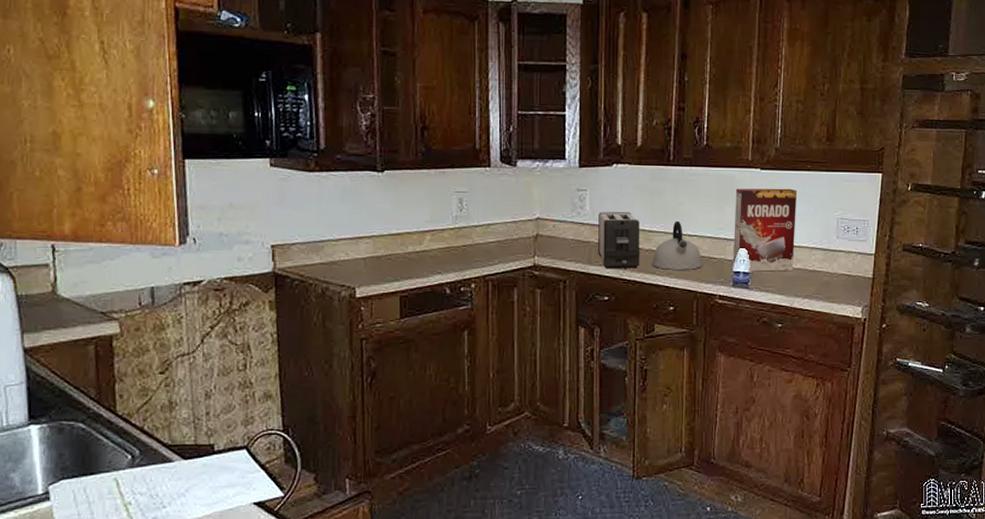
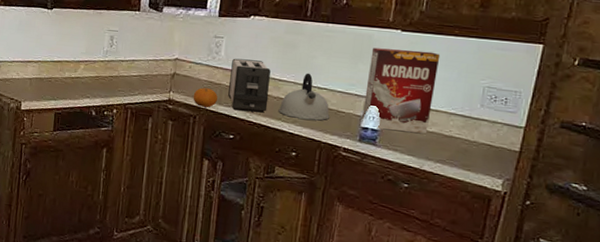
fruit: none [560,248,588,269] -> present [193,87,218,108]

